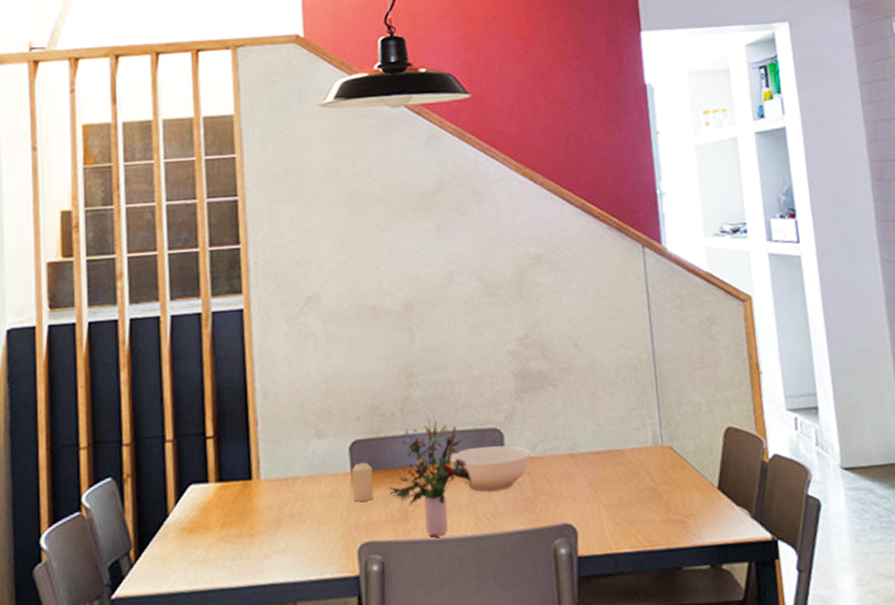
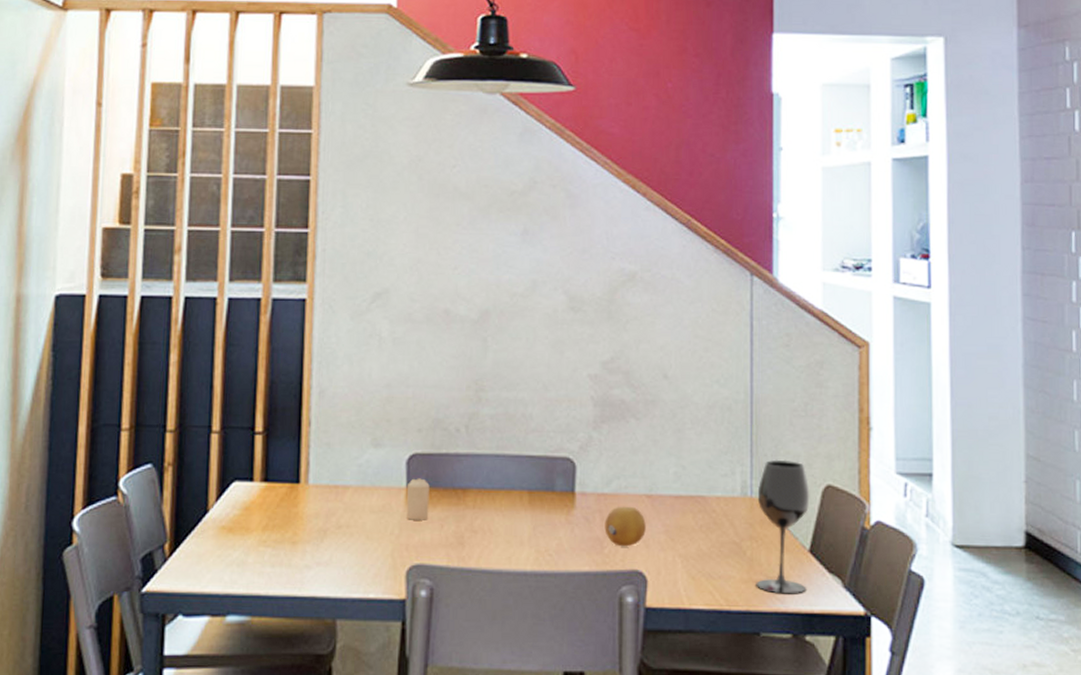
bouquet: present [388,415,472,537] -> none [444,435,536,568]
bowl: present [450,445,532,491] -> none [515,475,605,525]
fruit: none [534,466,572,504] -> present [604,506,646,547]
wineglass: none [666,408,719,530] -> present [756,459,810,594]

